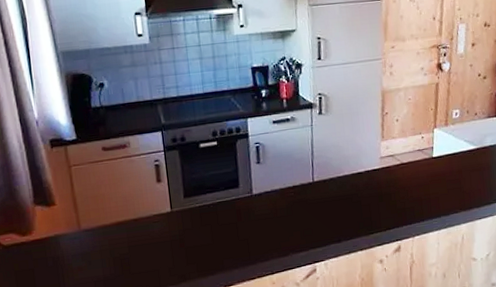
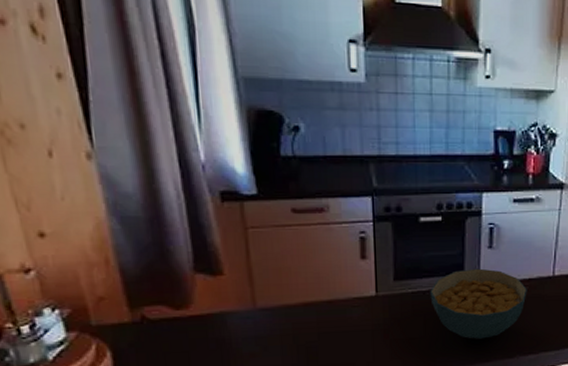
cereal bowl: none [213,181,293,242] -> present [430,268,527,339]

